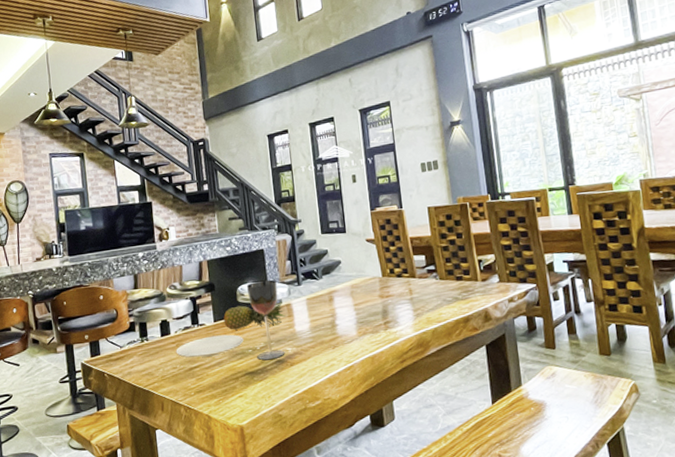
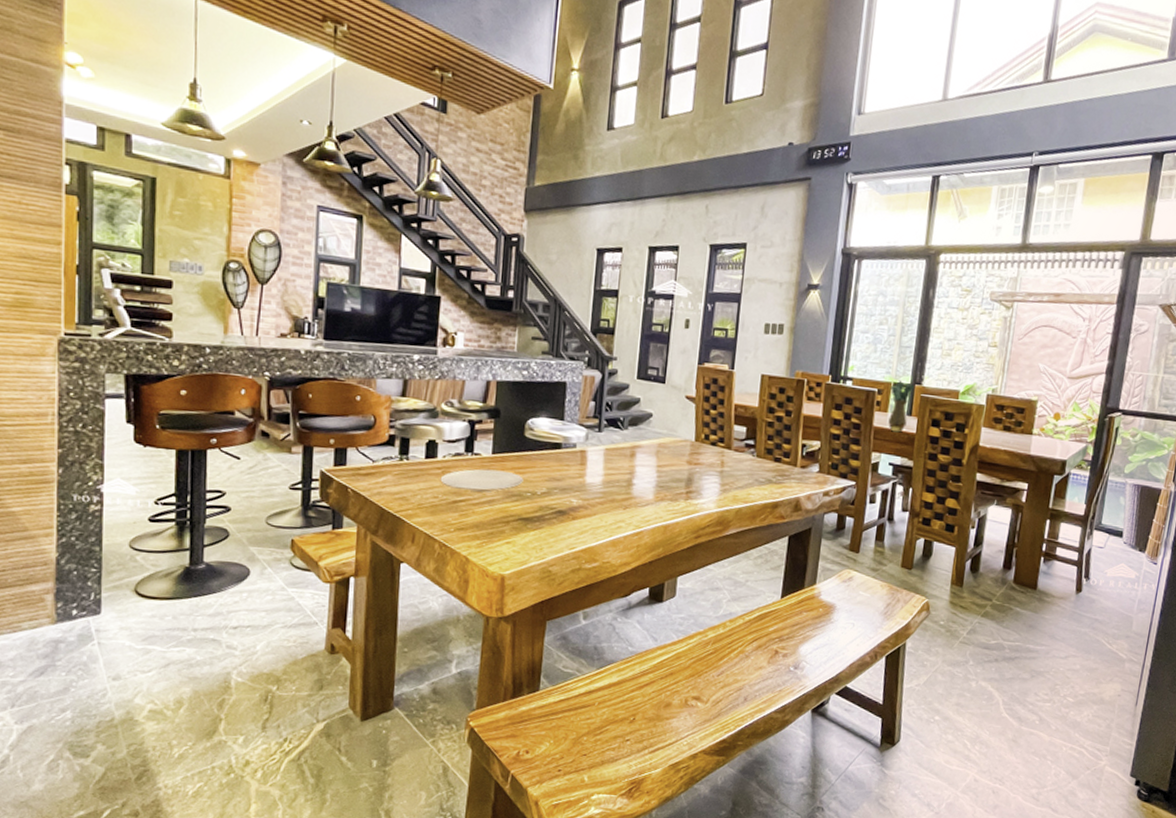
fruit: present [223,300,286,330] -> none [504,441,578,472]
wineglass: present [246,279,285,360] -> none [535,417,574,508]
vase: none [546,185,570,232] -> present [888,380,914,433]

